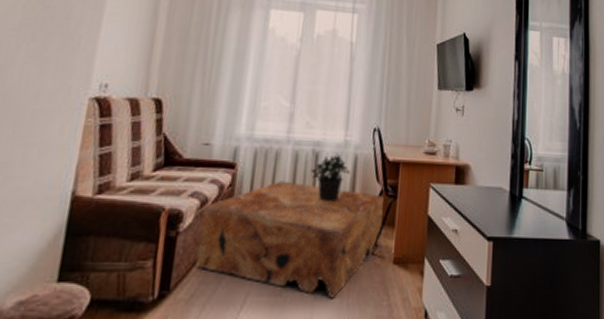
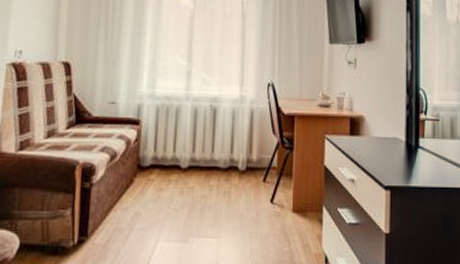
coffee table: present [195,181,384,299] -> none [109,135,280,245]
potted plant: present [311,154,351,202] -> none [210,109,248,154]

